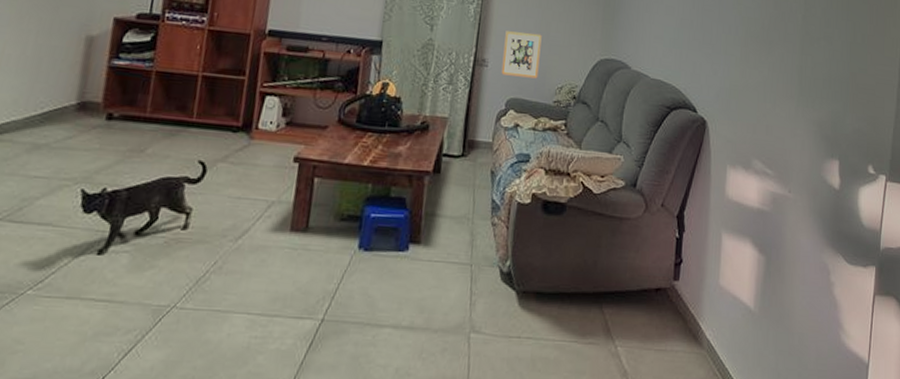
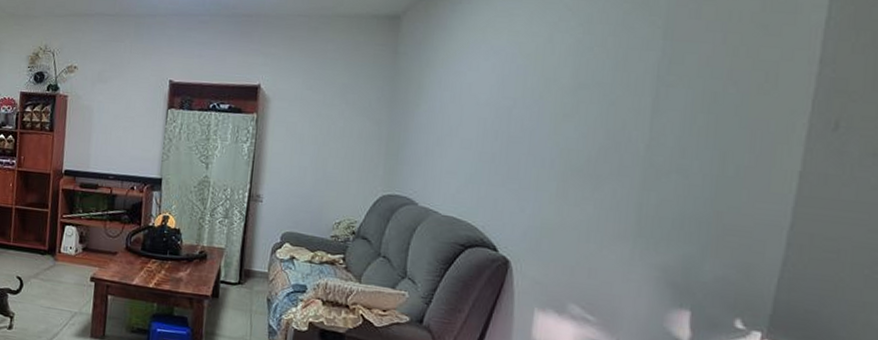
picture frame: present [501,31,542,79] -> none [276,168,318,214]

